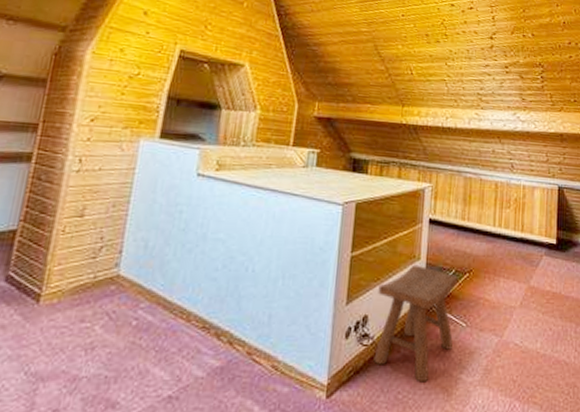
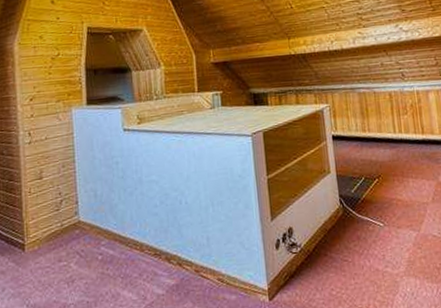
stool: present [374,264,458,383] -> none [297,177,375,279]

